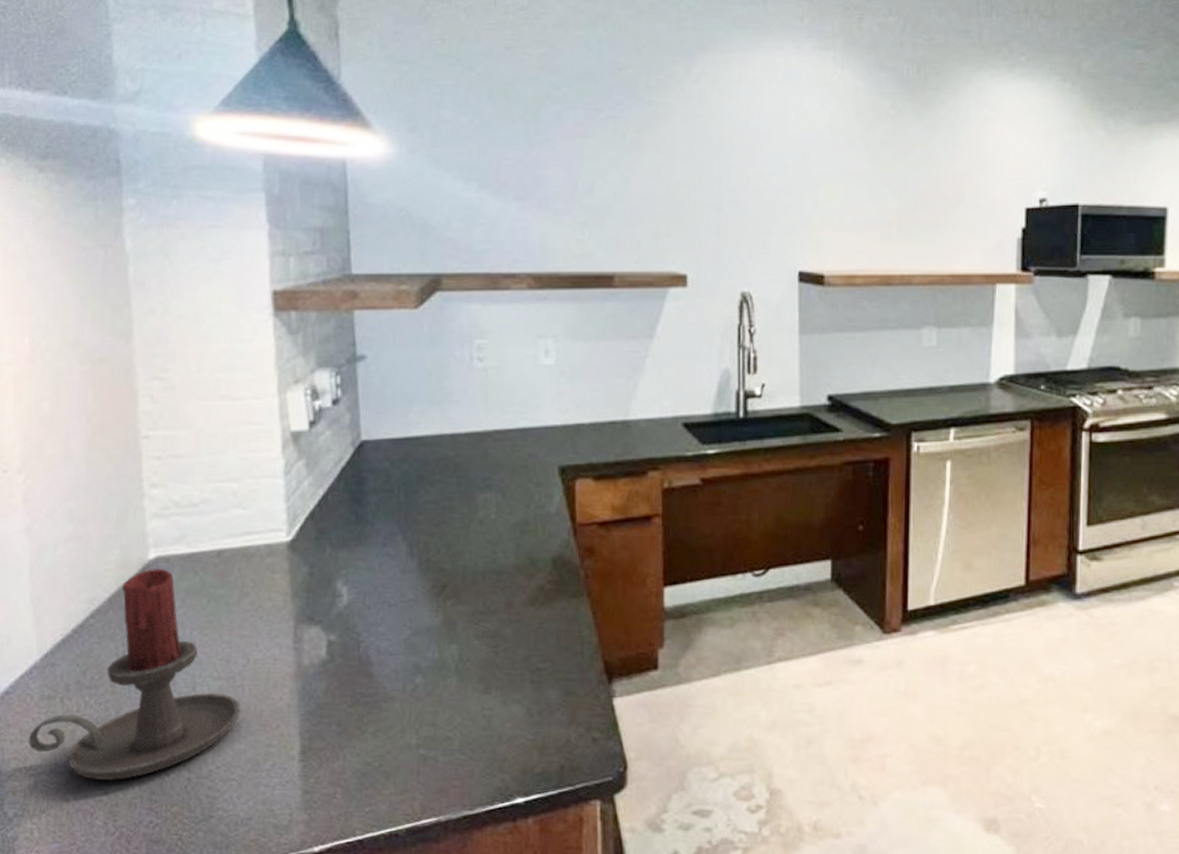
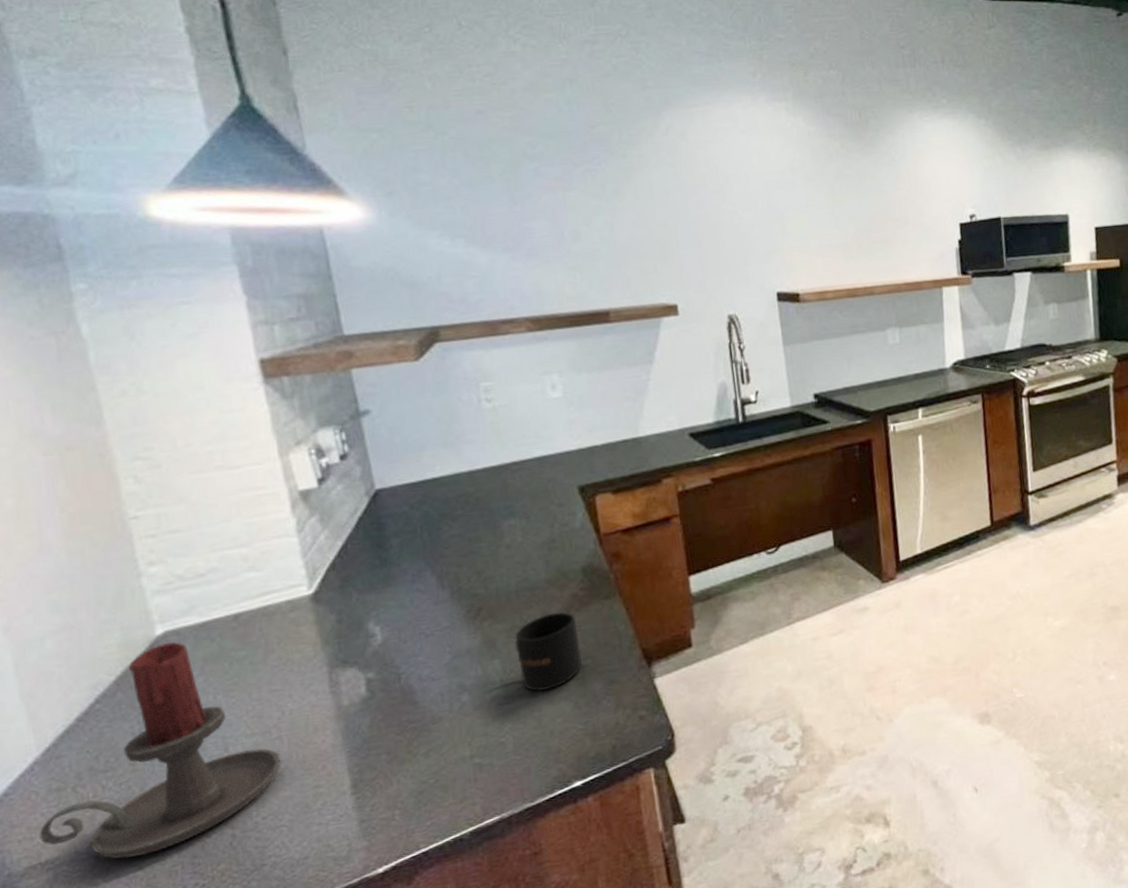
mug: none [474,603,541,689] -> present [514,612,583,692]

